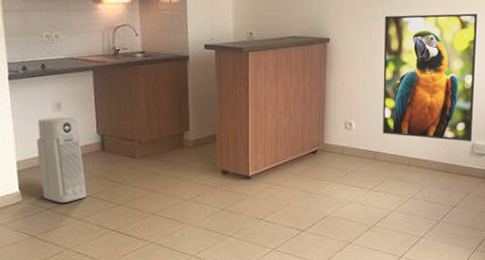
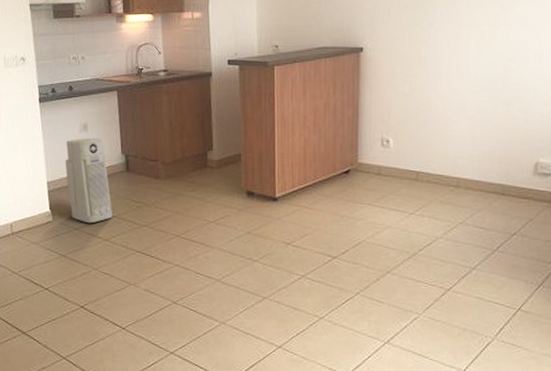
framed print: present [383,13,478,142] -> none [426,11,541,160]

